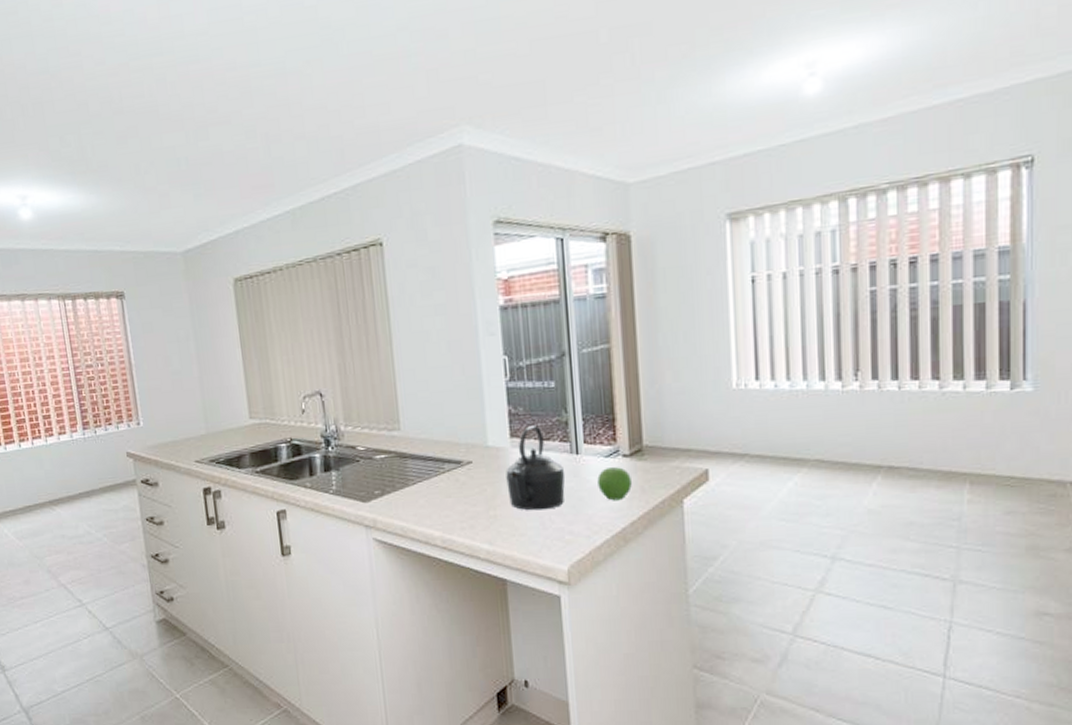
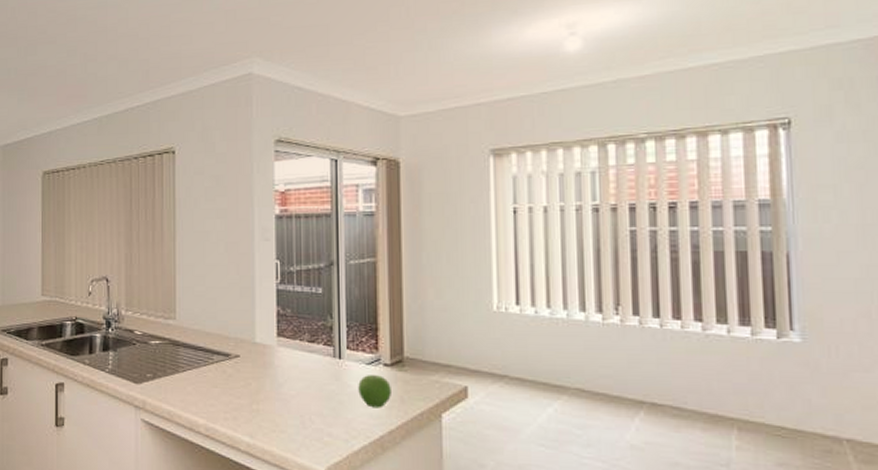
kettle: present [505,425,566,511] -> none [271,327,327,410]

